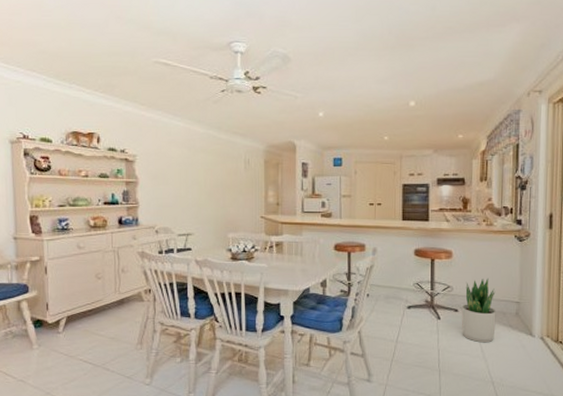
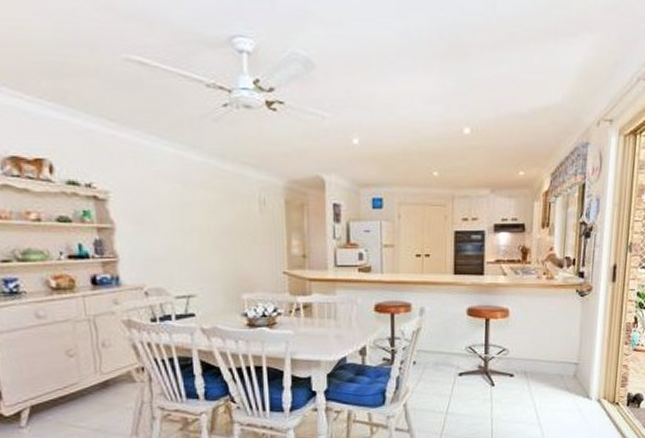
planter: present [461,278,496,343] -> none [516,338,554,409]

